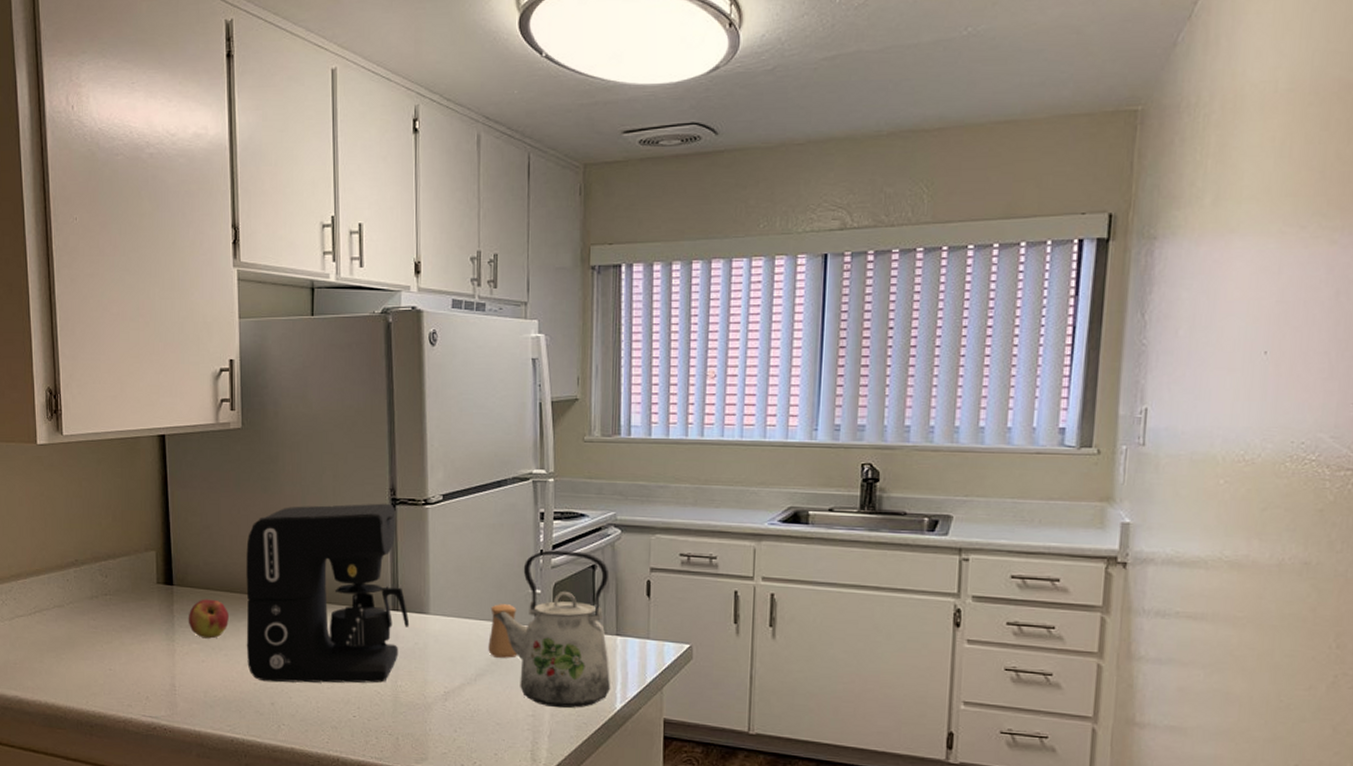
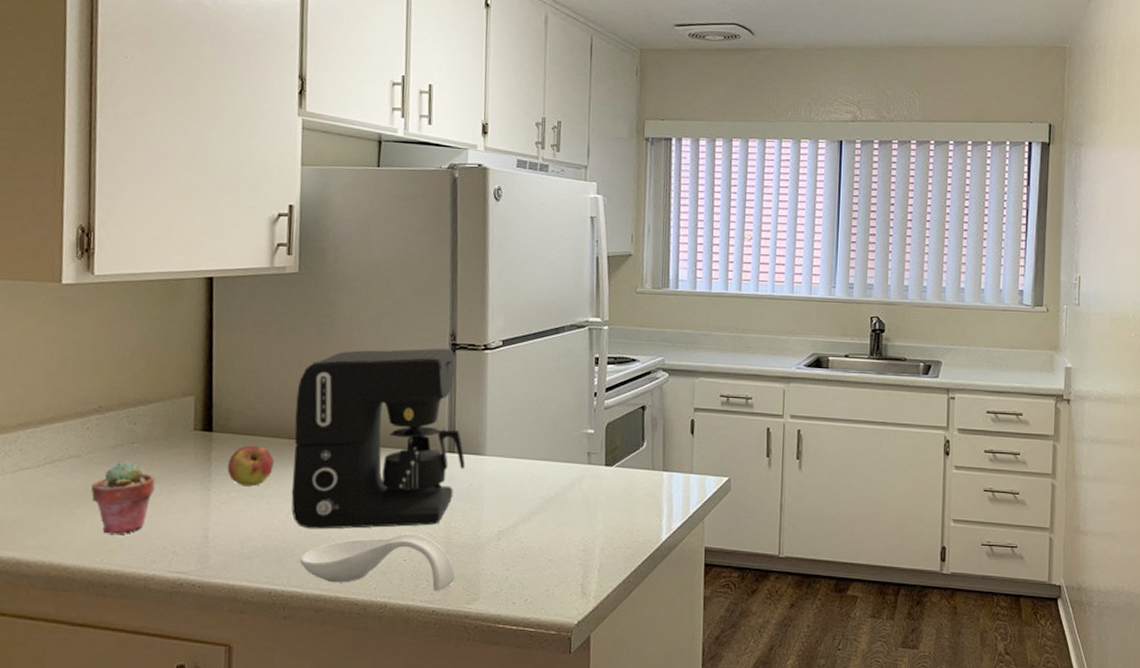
potted succulent: none [73,611,127,680] -> present [90,461,155,535]
spoon rest: none [257,690,404,749] -> present [300,533,455,592]
salt shaker: present [488,604,518,658] -> none [542,444,571,496]
kettle: present [493,550,611,709] -> none [548,392,658,542]

